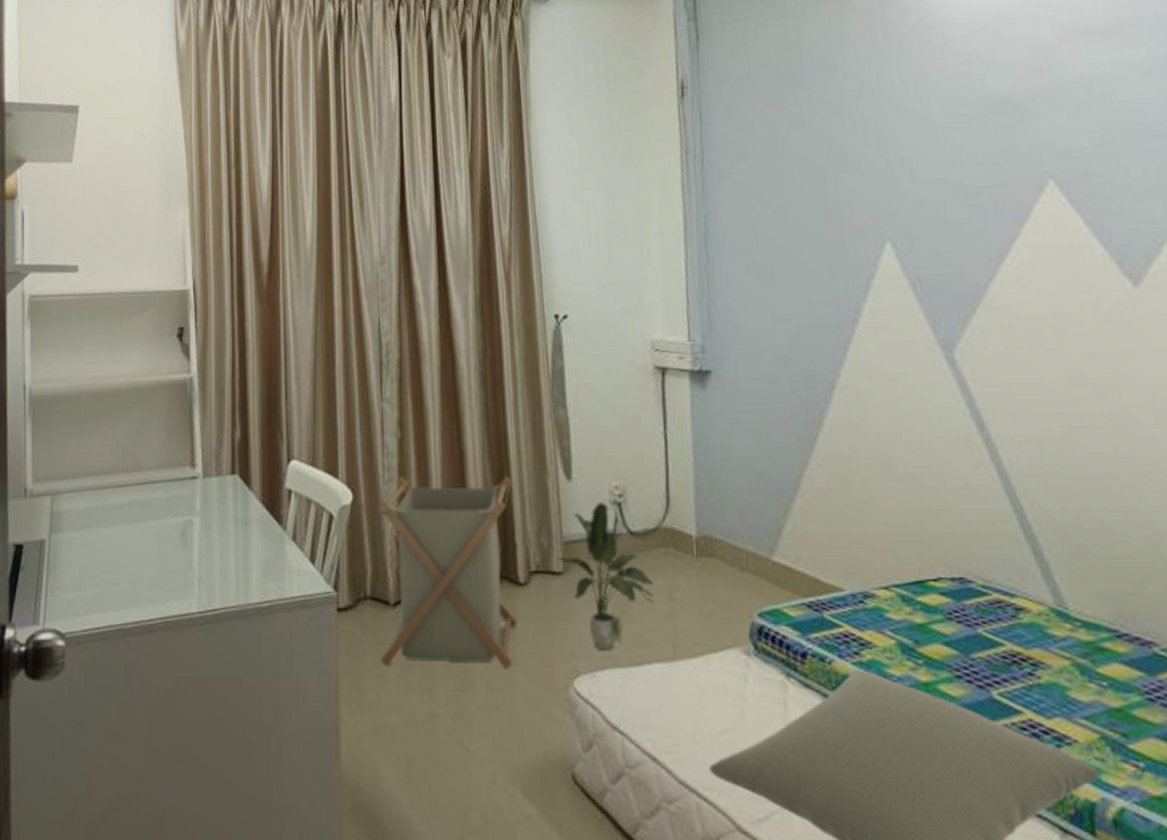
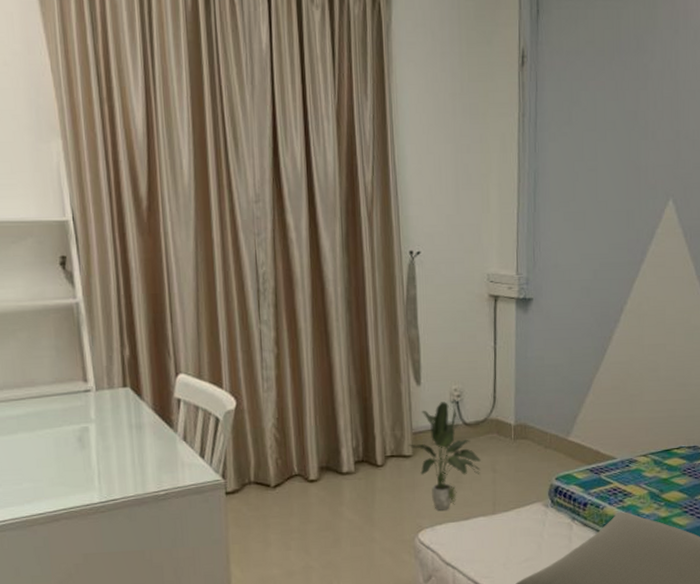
laundry basket: present [377,476,517,669] -> none [258,383,375,533]

